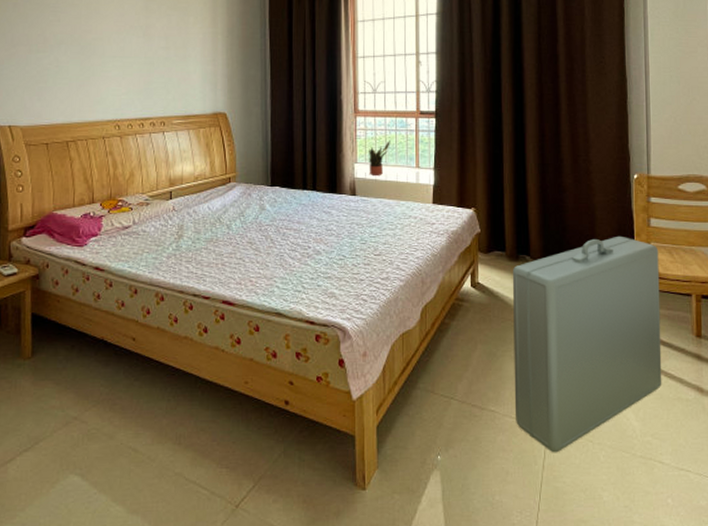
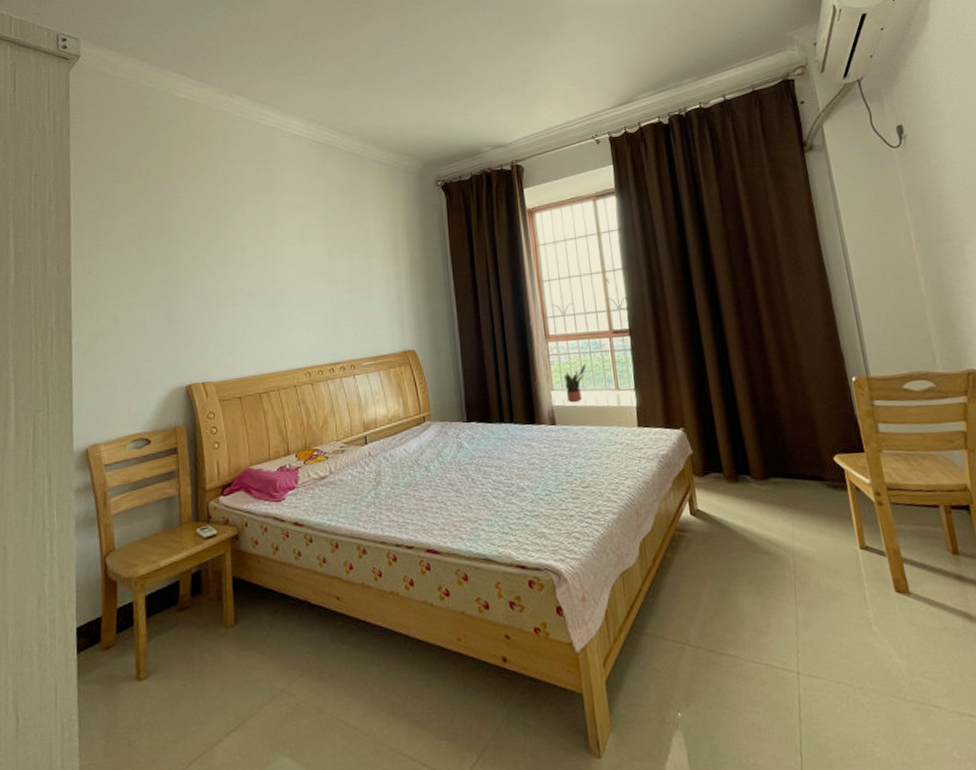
suitcase: present [512,236,662,453] -> none [733,445,923,702]

